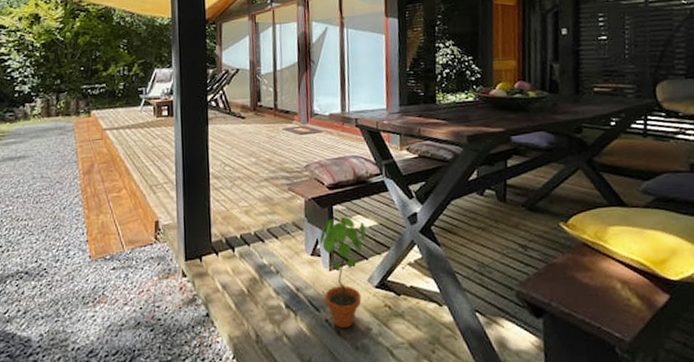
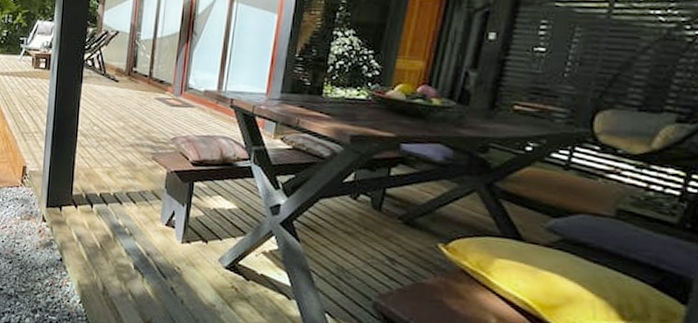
potted plant: present [319,217,366,329] -> none [173,195,224,300]

